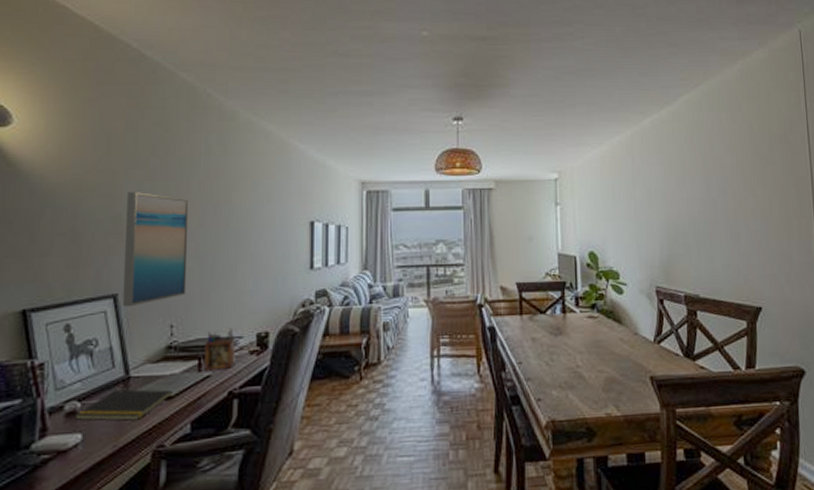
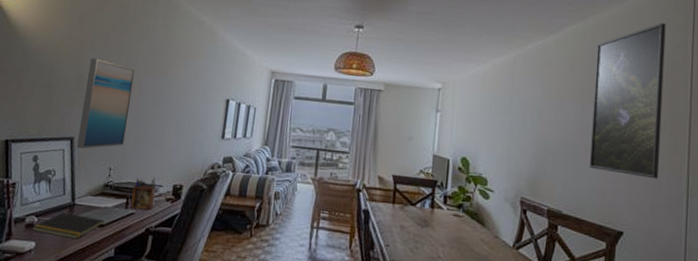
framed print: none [714,83,789,247] -> present [589,23,666,179]

